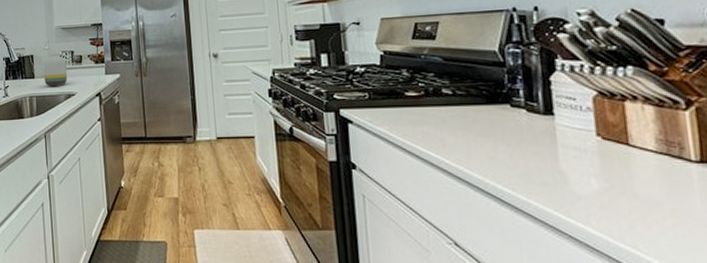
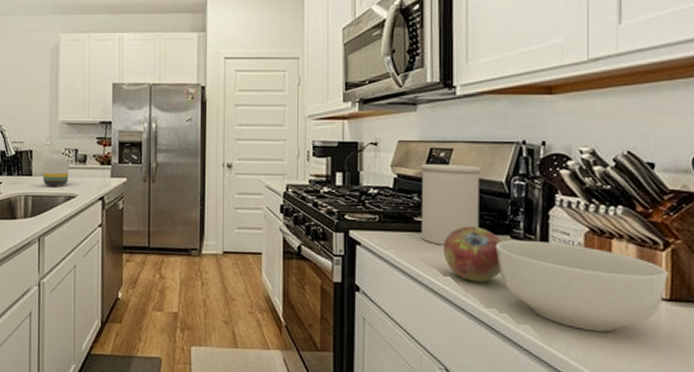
canister: none [407,37,476,118] -> present [420,163,481,245]
fruit: none [438,97,504,154] -> present [443,226,503,282]
bowl: none [494,108,695,199] -> present [495,240,668,333]

